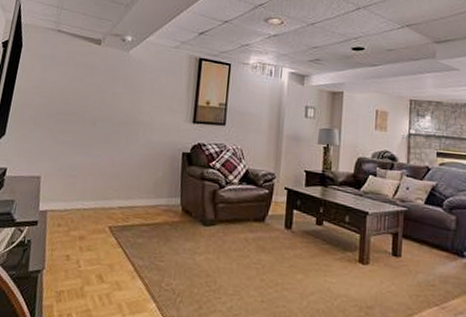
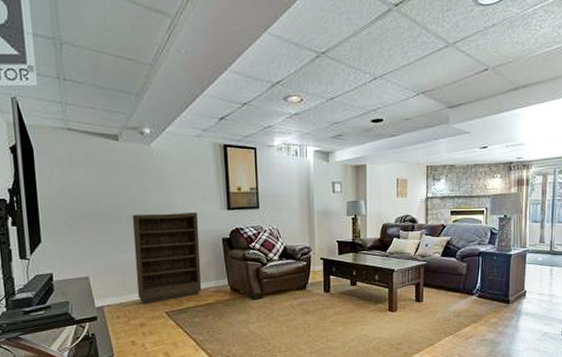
bookshelf: none [84,118,163,215] -> present [132,213,202,304]

